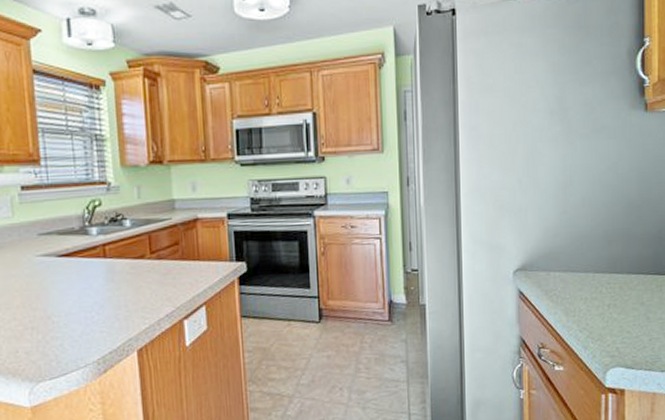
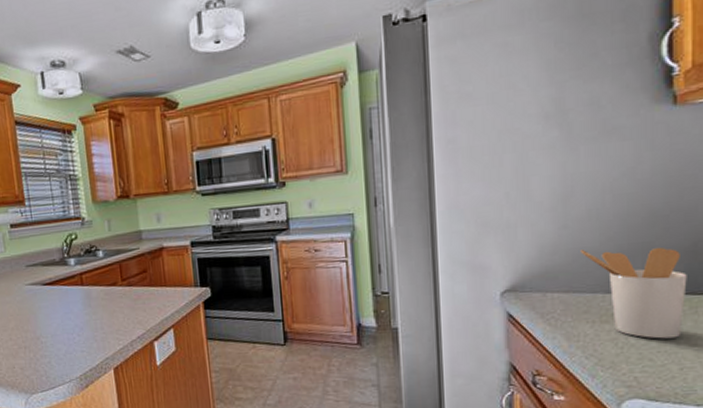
utensil holder: none [576,233,655,314] -> present [580,247,687,339]

